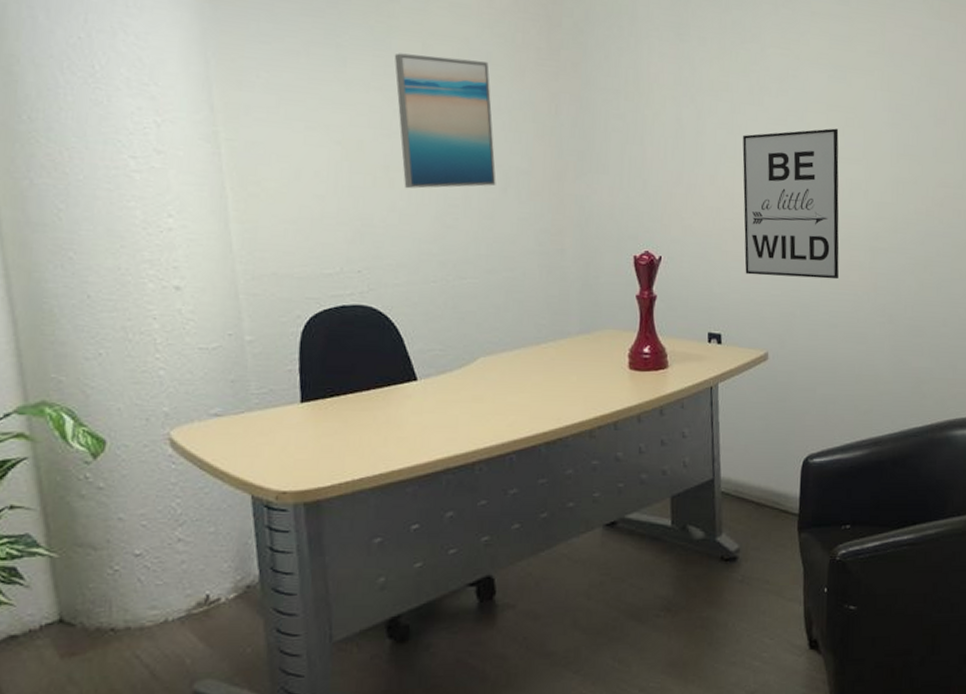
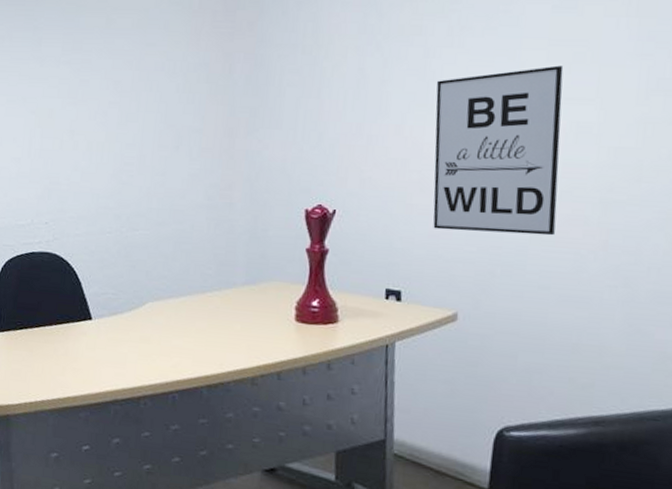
wall art: present [394,53,496,189] -> none [81,29,169,150]

